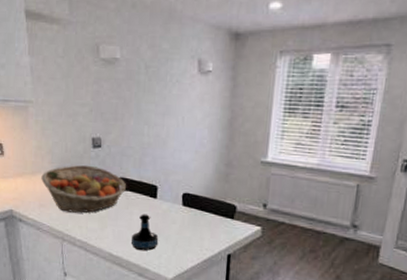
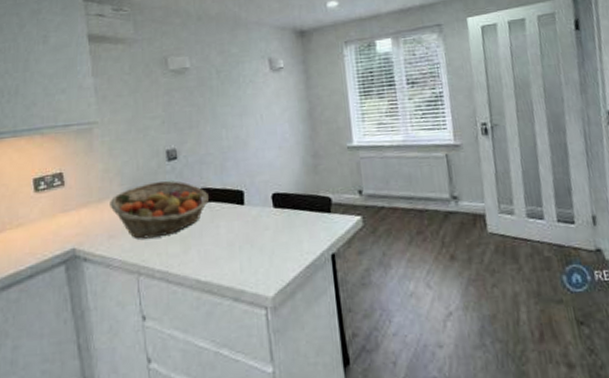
tequila bottle: present [131,214,159,251] -> none [220,224,253,270]

